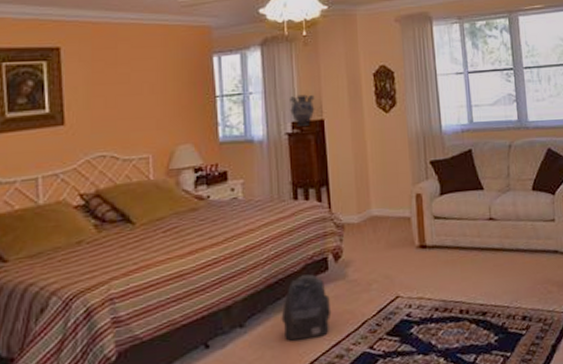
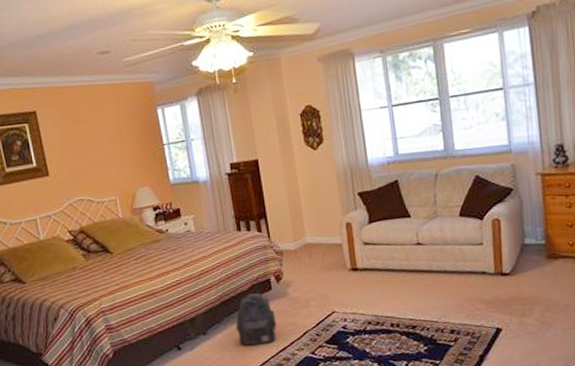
vase: present [290,94,315,126] -> none [226,137,250,167]

